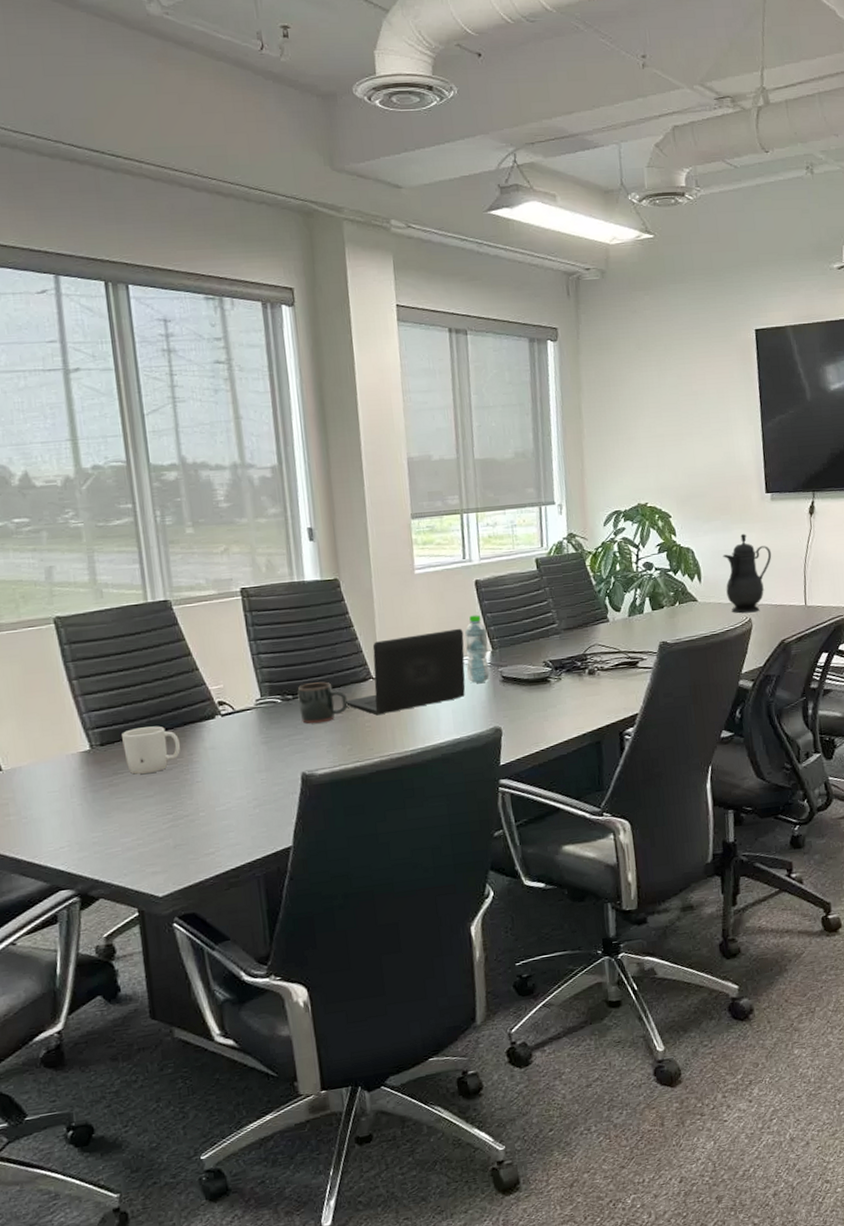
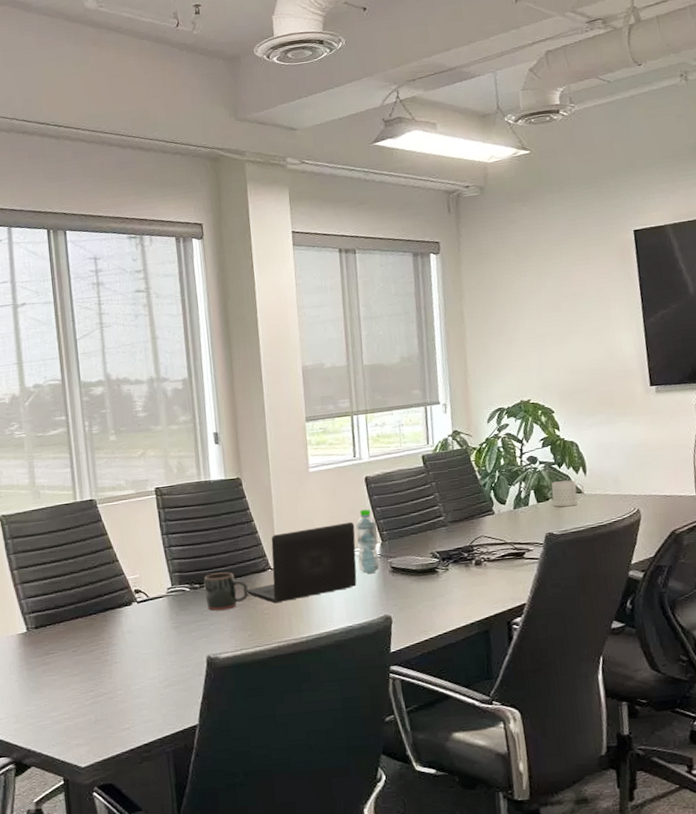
mug: present [122,726,181,775] -> none [53,611,102,655]
mug: none [666,587,699,616] -> present [551,480,585,507]
coffeepot: present [722,533,772,613] -> none [607,426,659,504]

